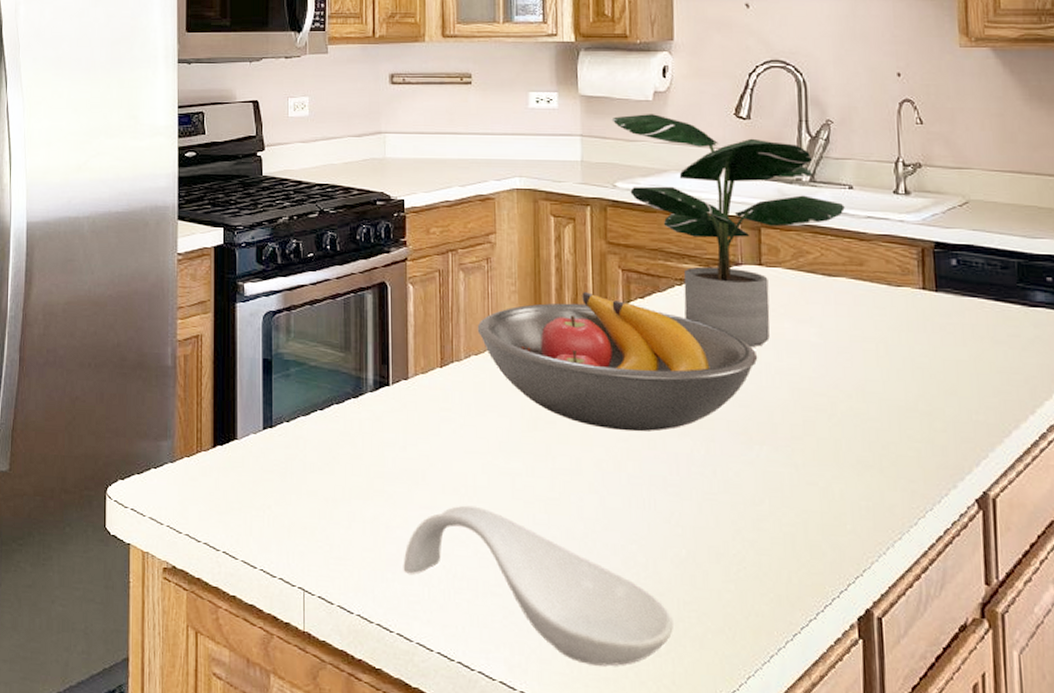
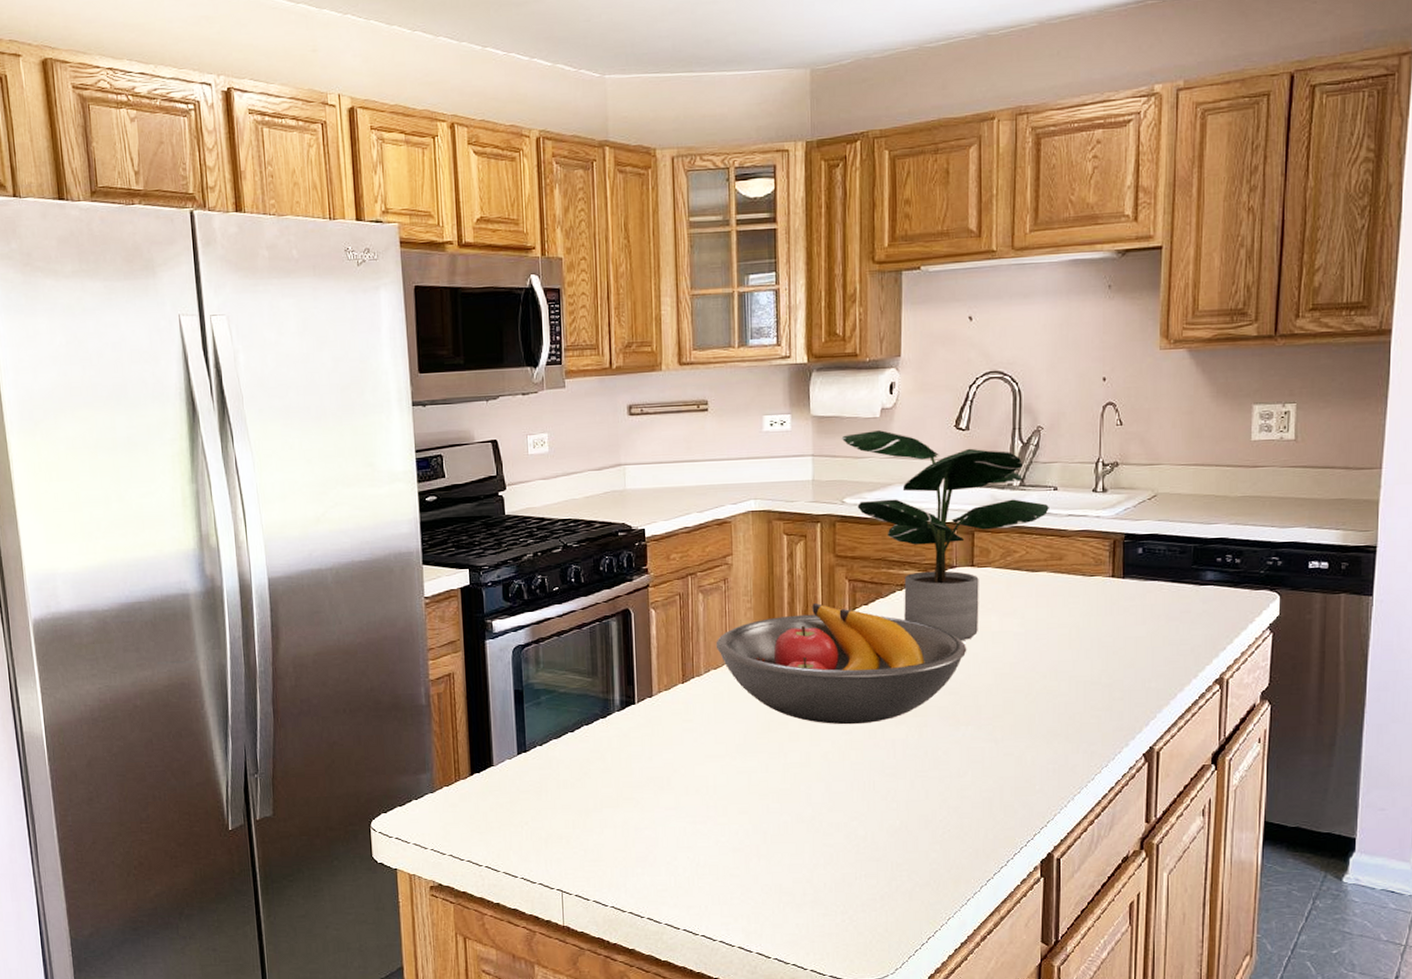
spoon rest: present [403,505,673,667] -> none [651,803,887,924]

